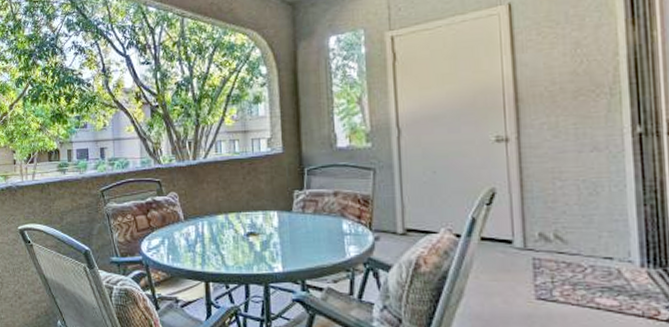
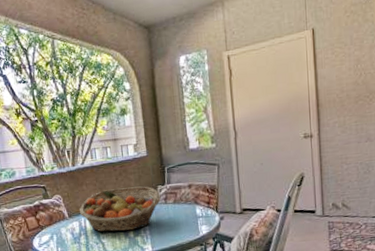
fruit basket: none [196,189,297,243] -> present [79,186,161,232]

